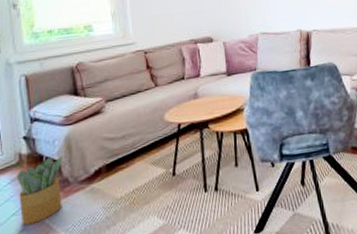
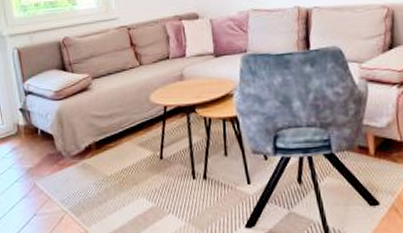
potted plant: present [16,156,63,225] -> none [16,130,58,192]

